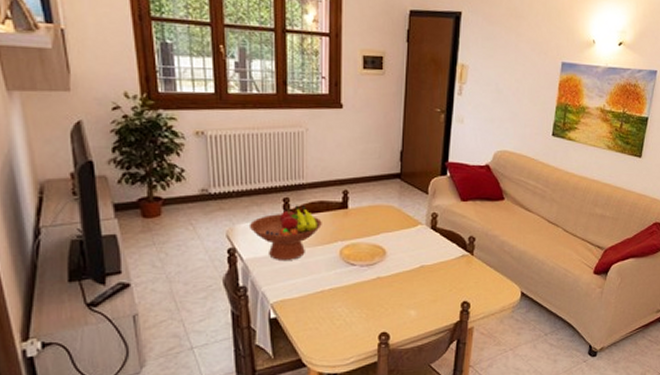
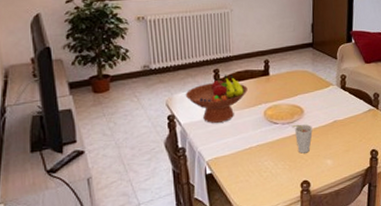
cup: none [371,267,395,301] -> present [291,124,313,154]

